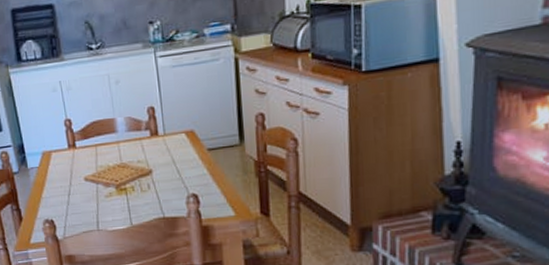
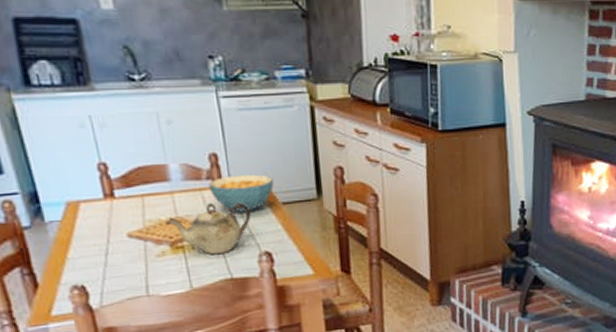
teapot: none [112,149,181,196] -> present [165,202,252,254]
cereal bowl: none [146,124,201,159] -> present [207,174,274,213]

